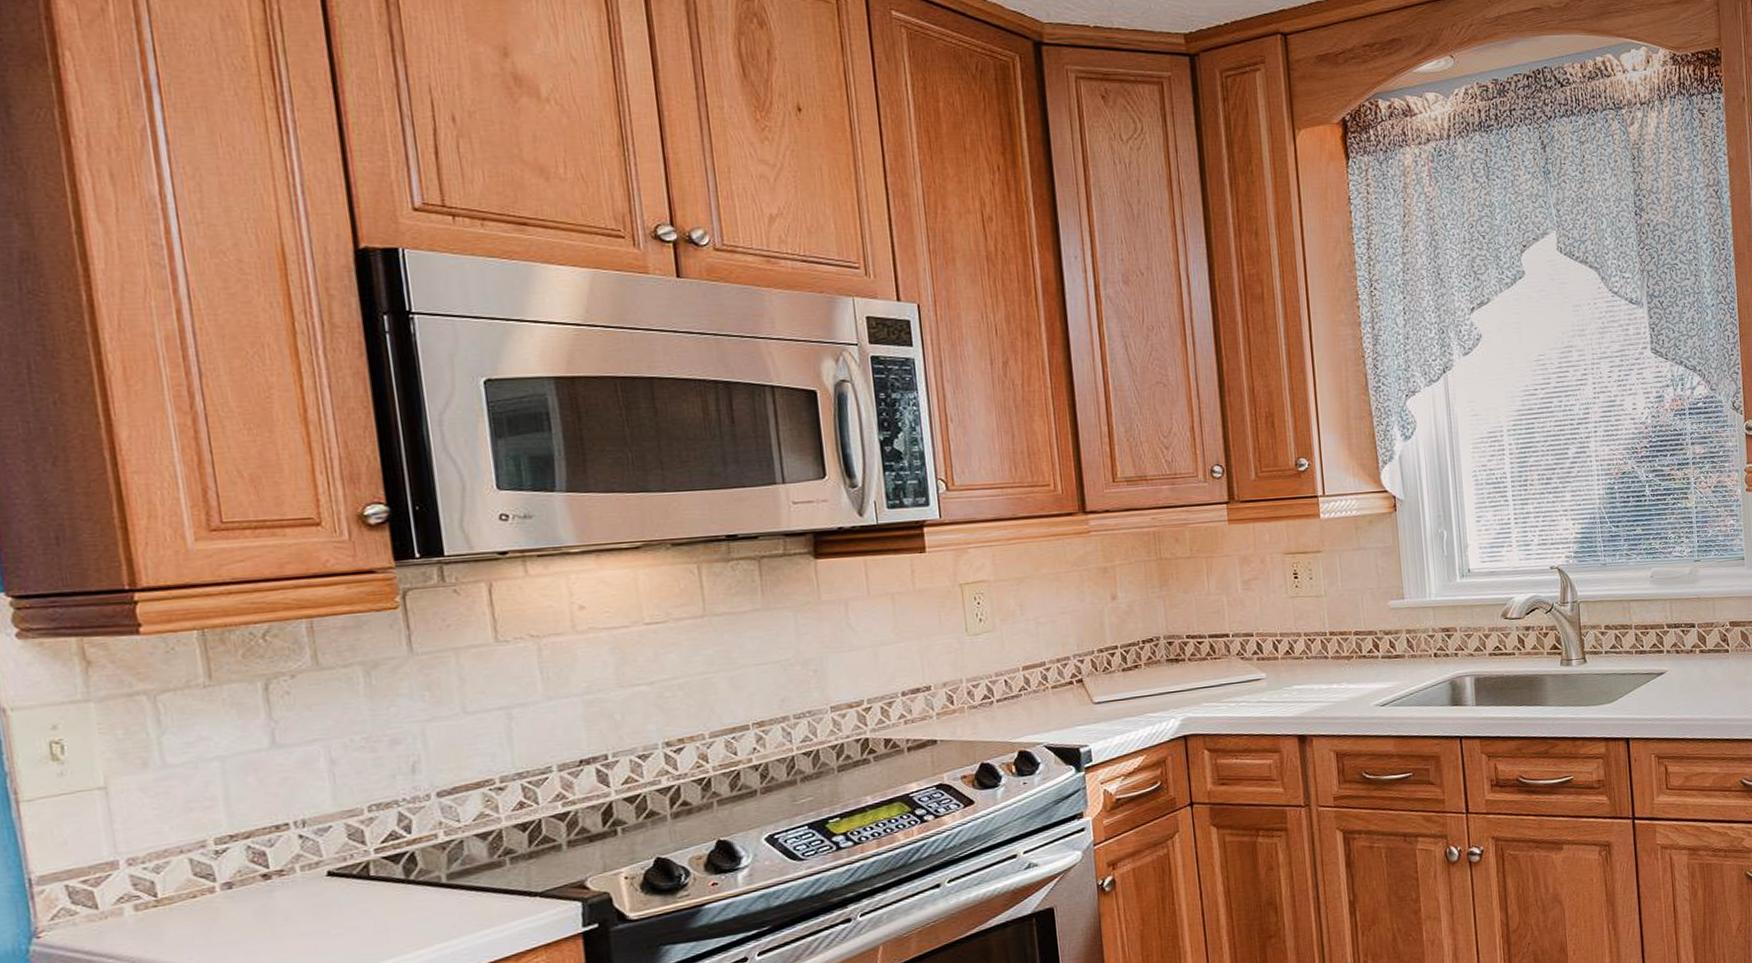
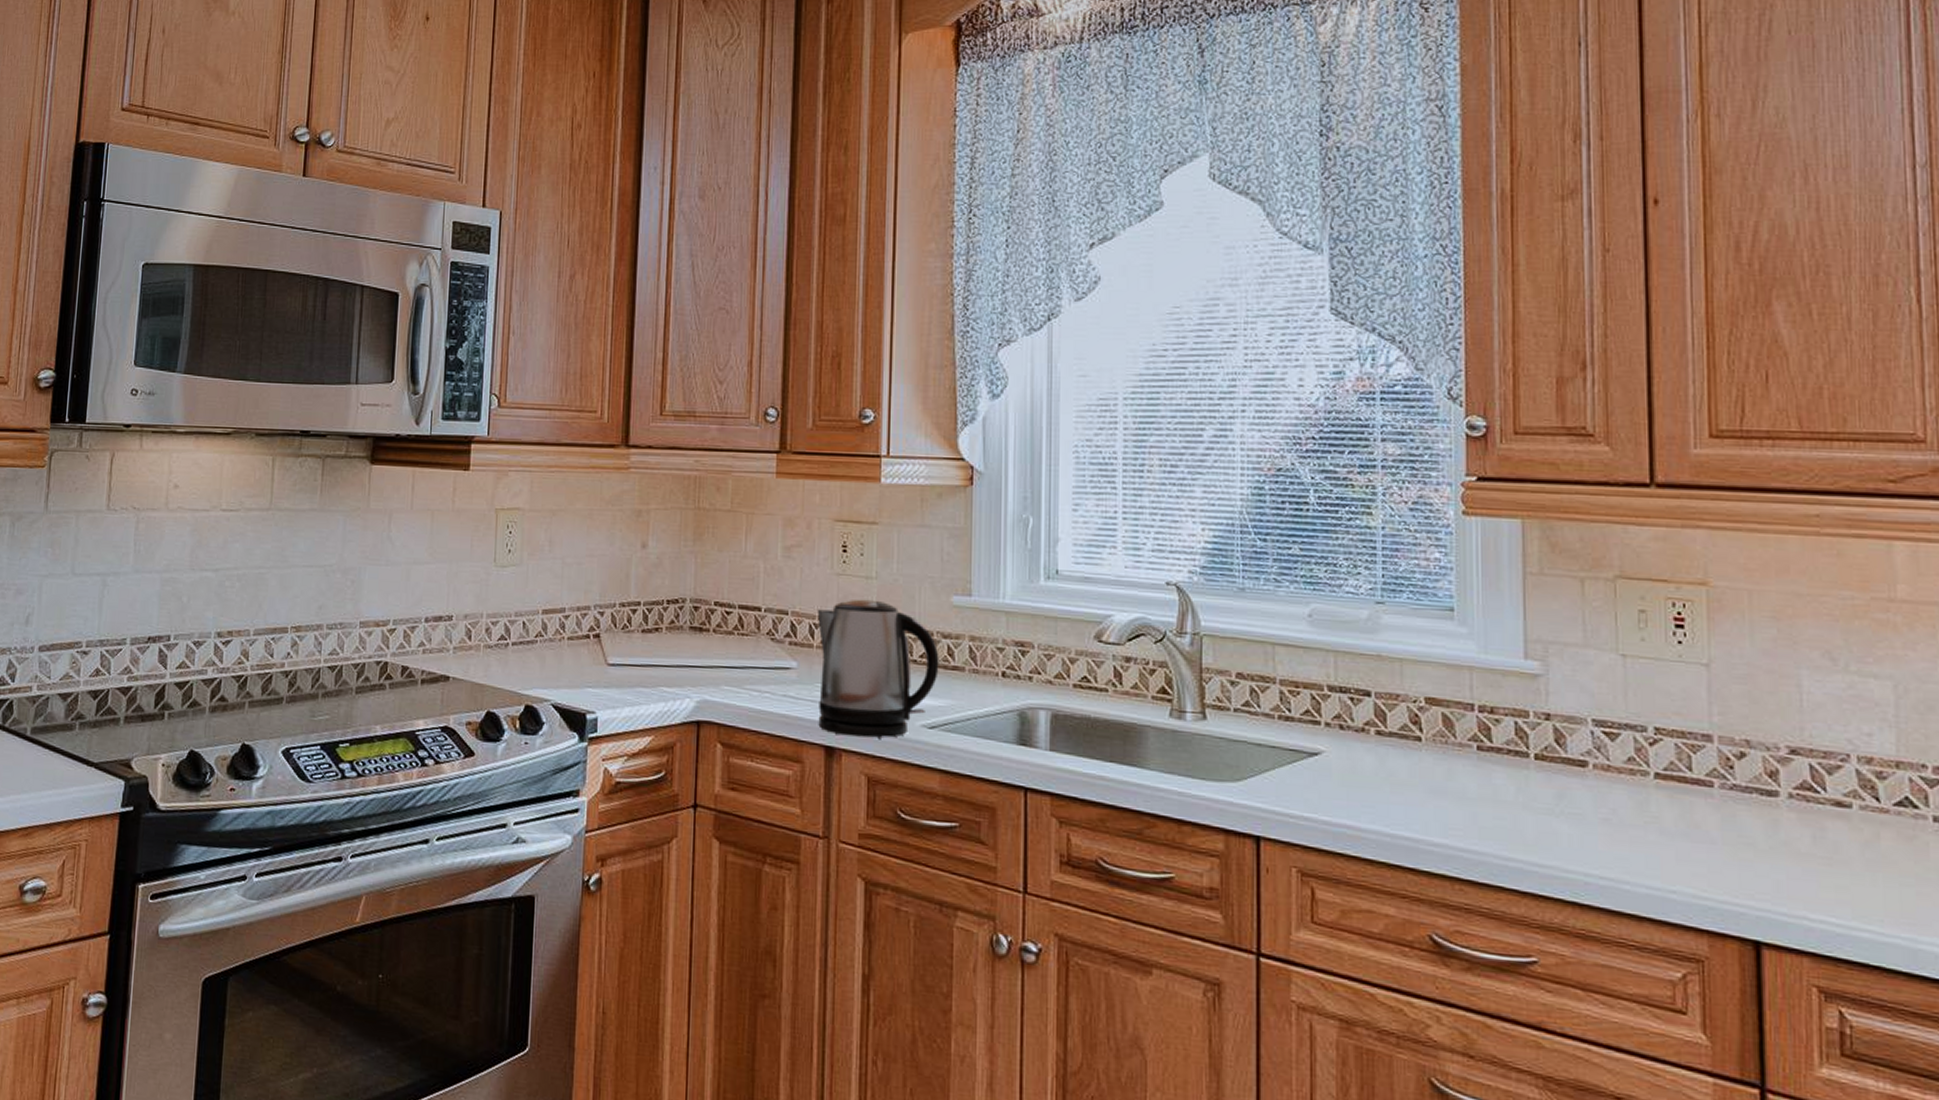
kettle: none [1278,613,1385,725] -> present [817,599,939,739]

